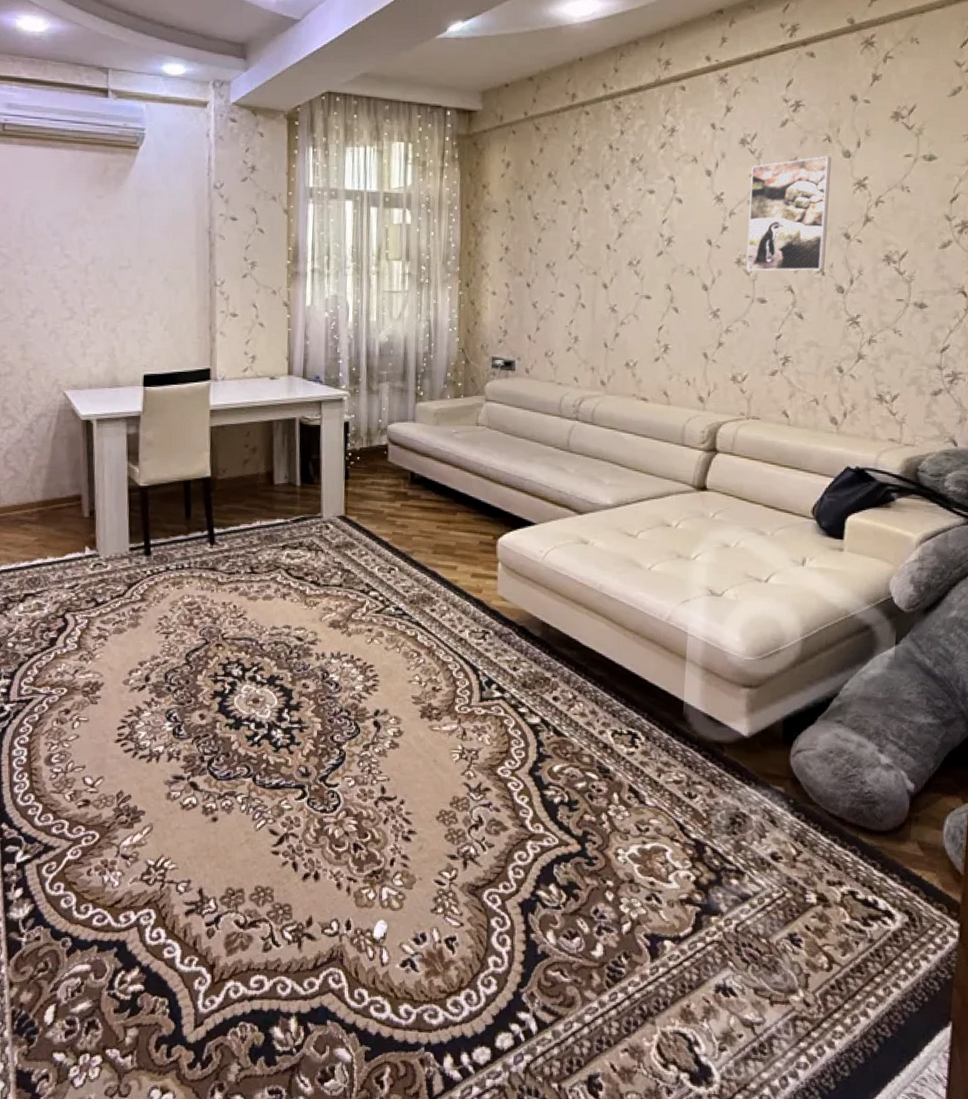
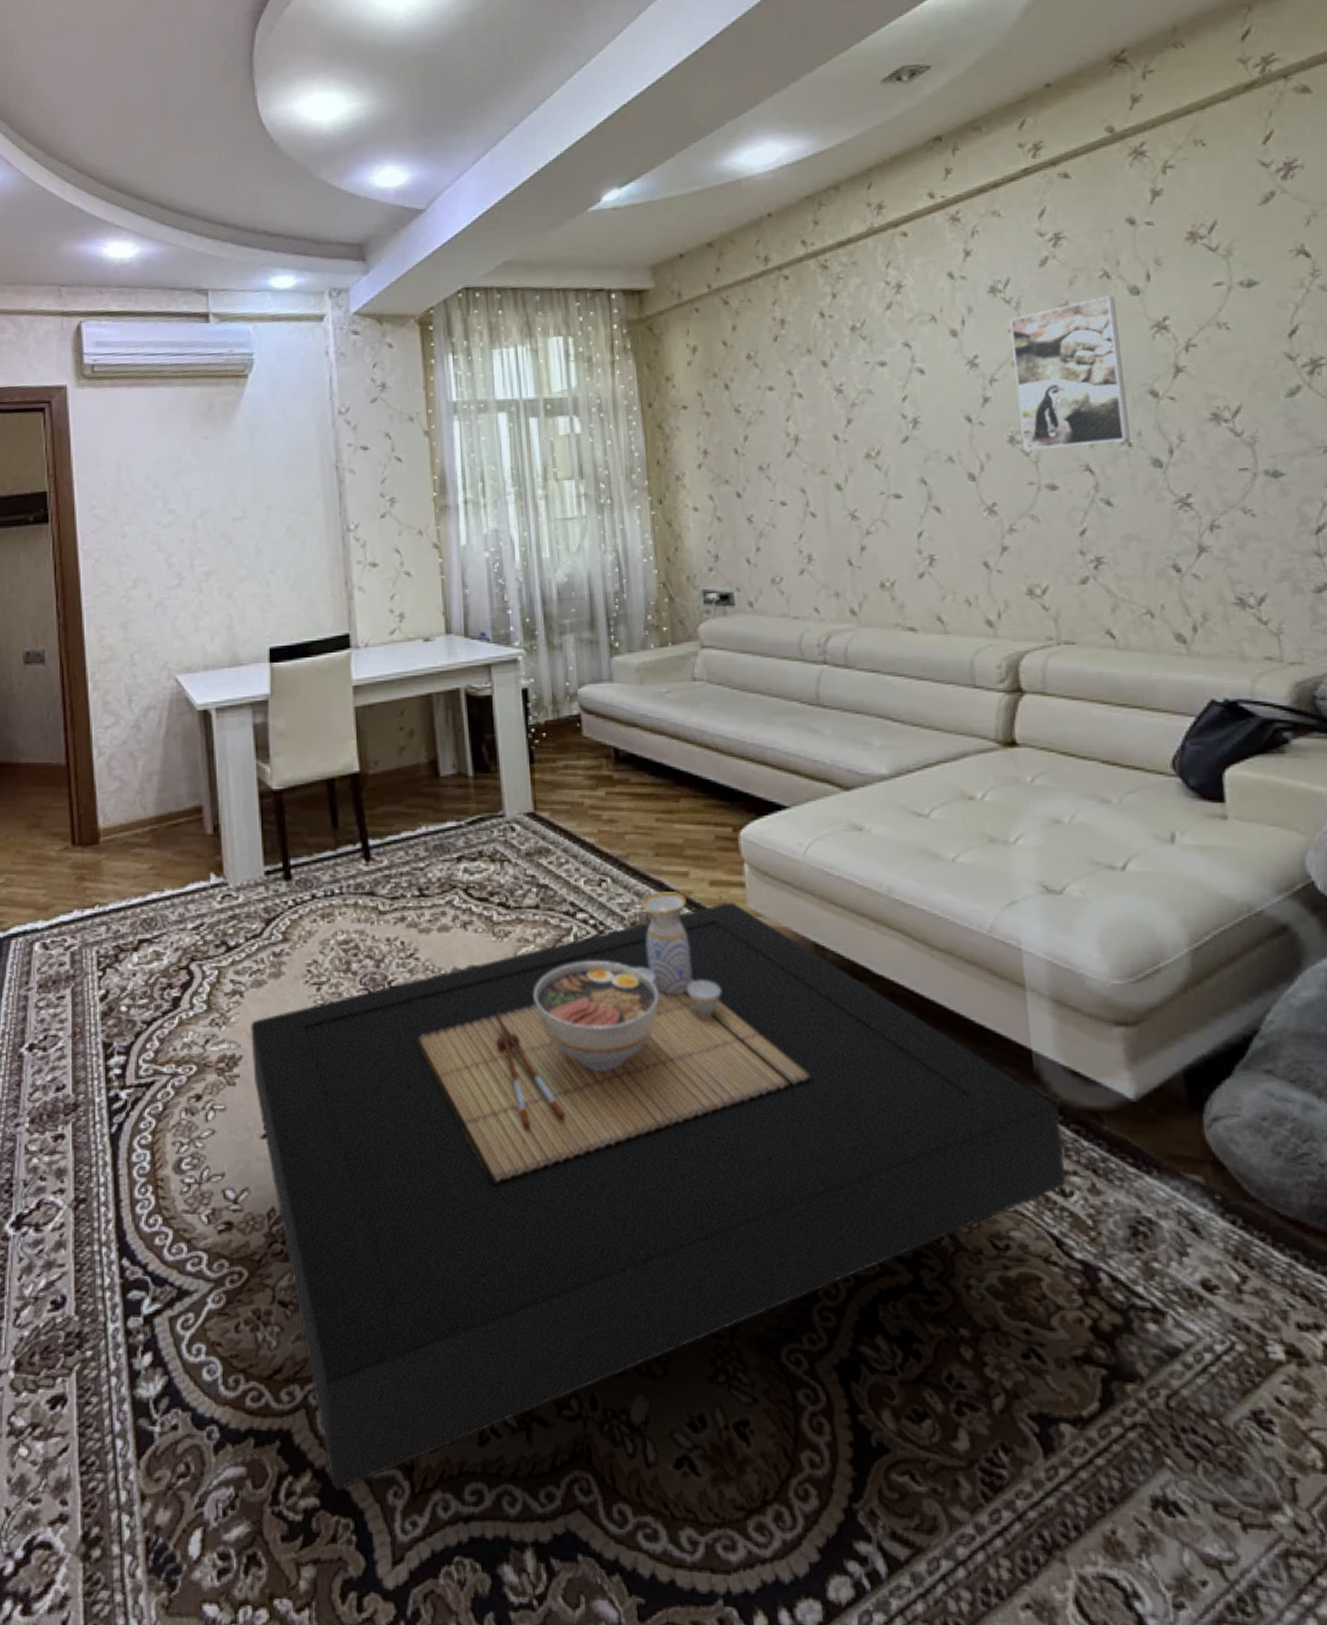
coffee table: none [111,579,696,980] -> present [251,892,1066,1490]

